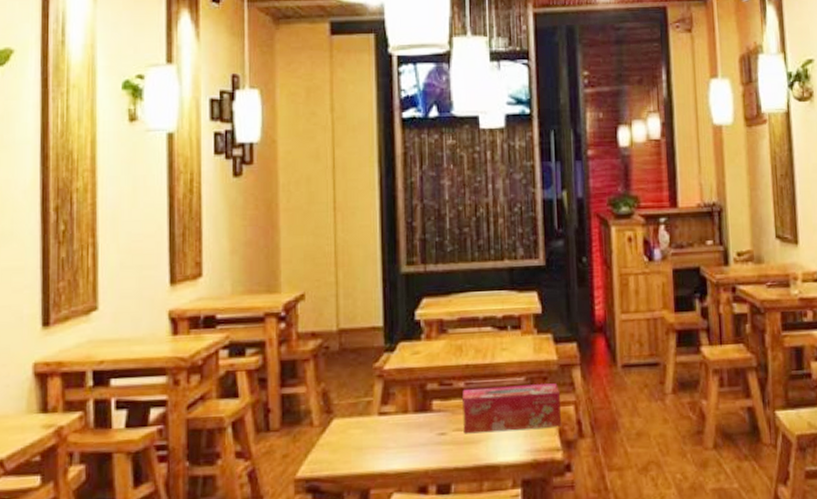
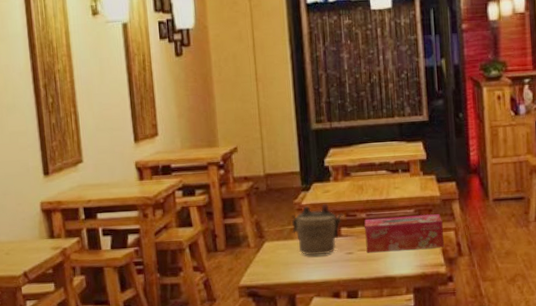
teapot: none [369,369,436,437] -> present [291,204,343,256]

